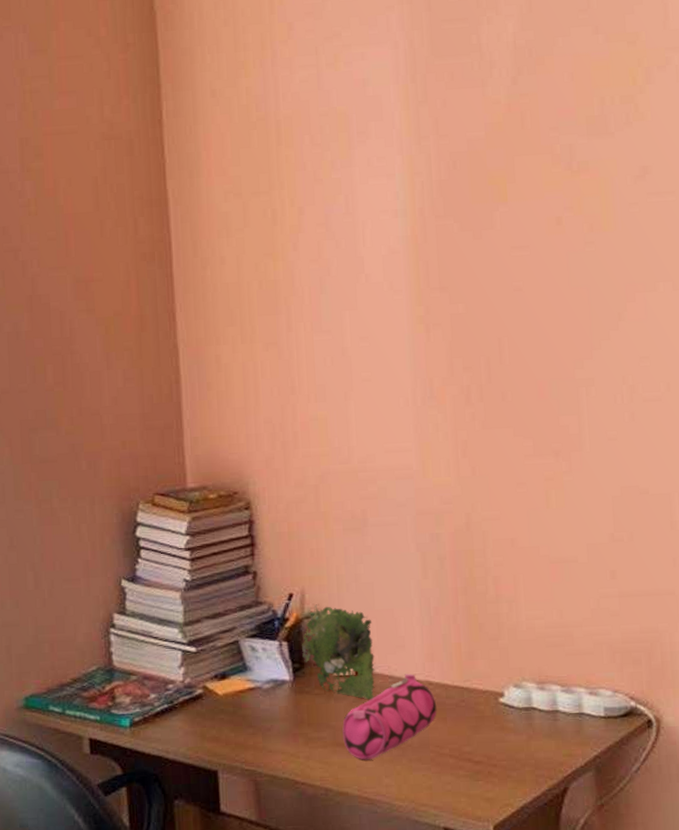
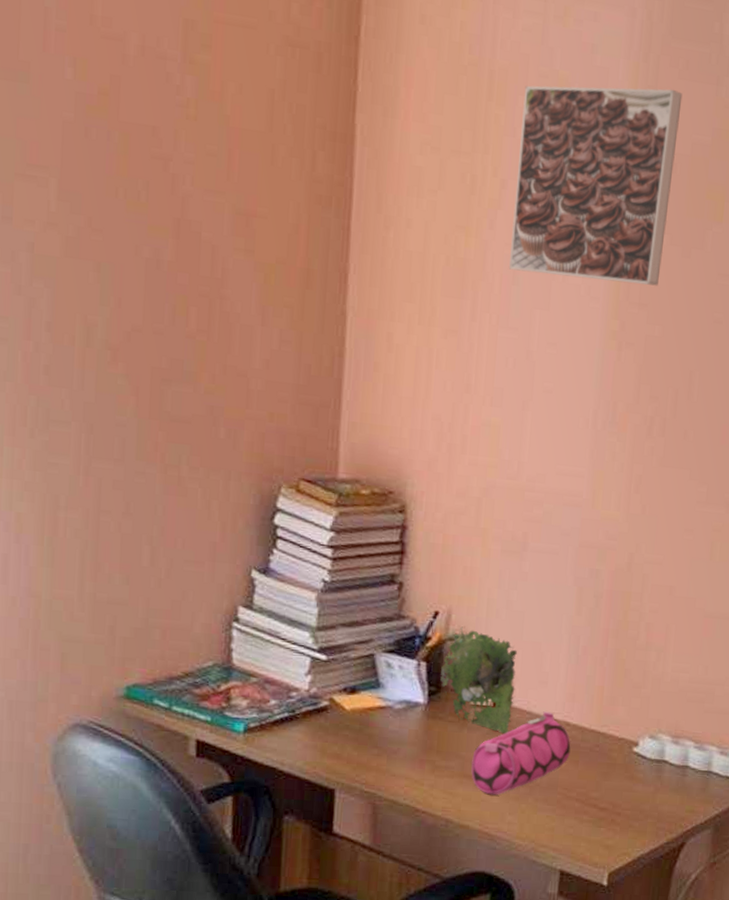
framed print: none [308,99,456,281] -> present [509,85,683,286]

